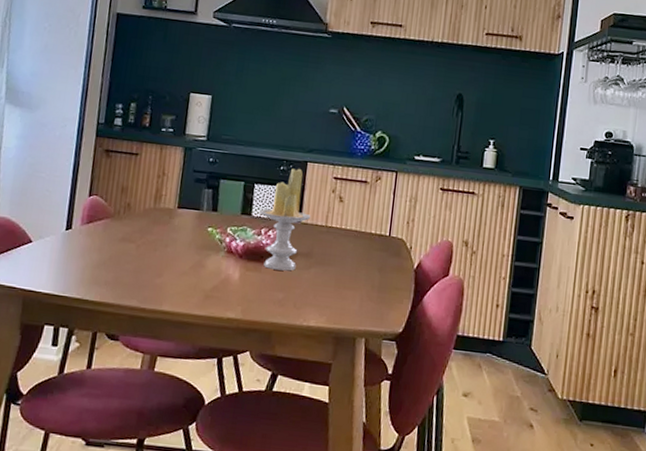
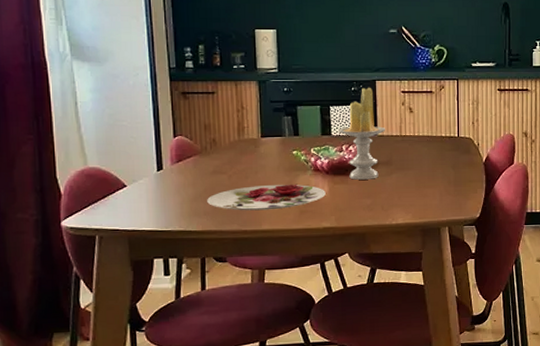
plate: none [110,260,236,290] -> present [207,184,326,211]

